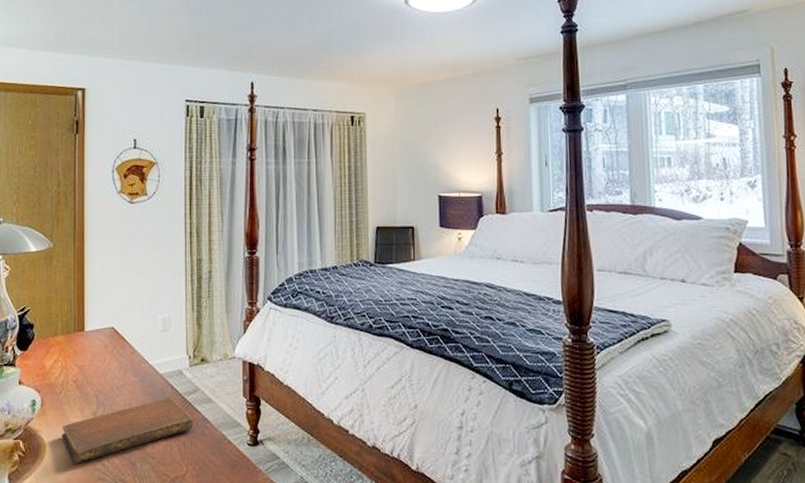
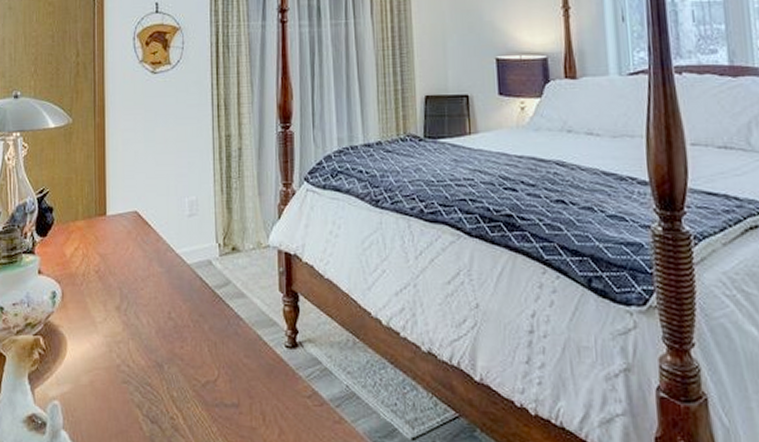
notebook: present [61,398,193,464] -> none [83,291,225,364]

